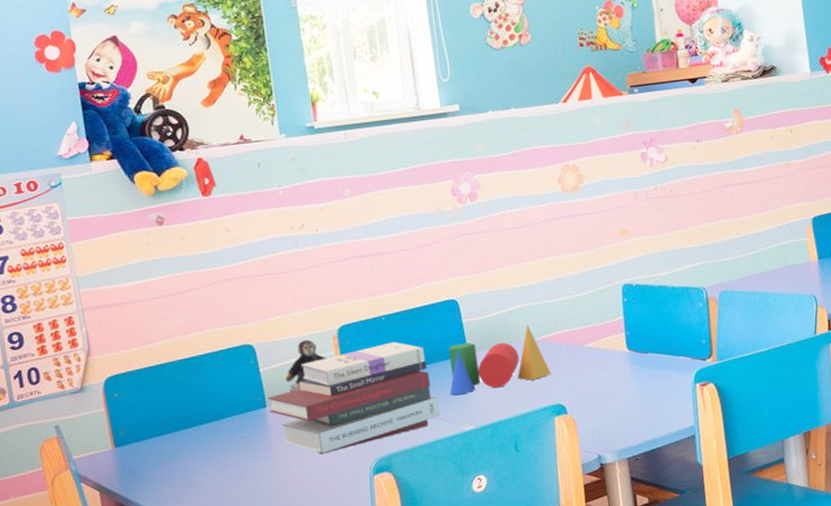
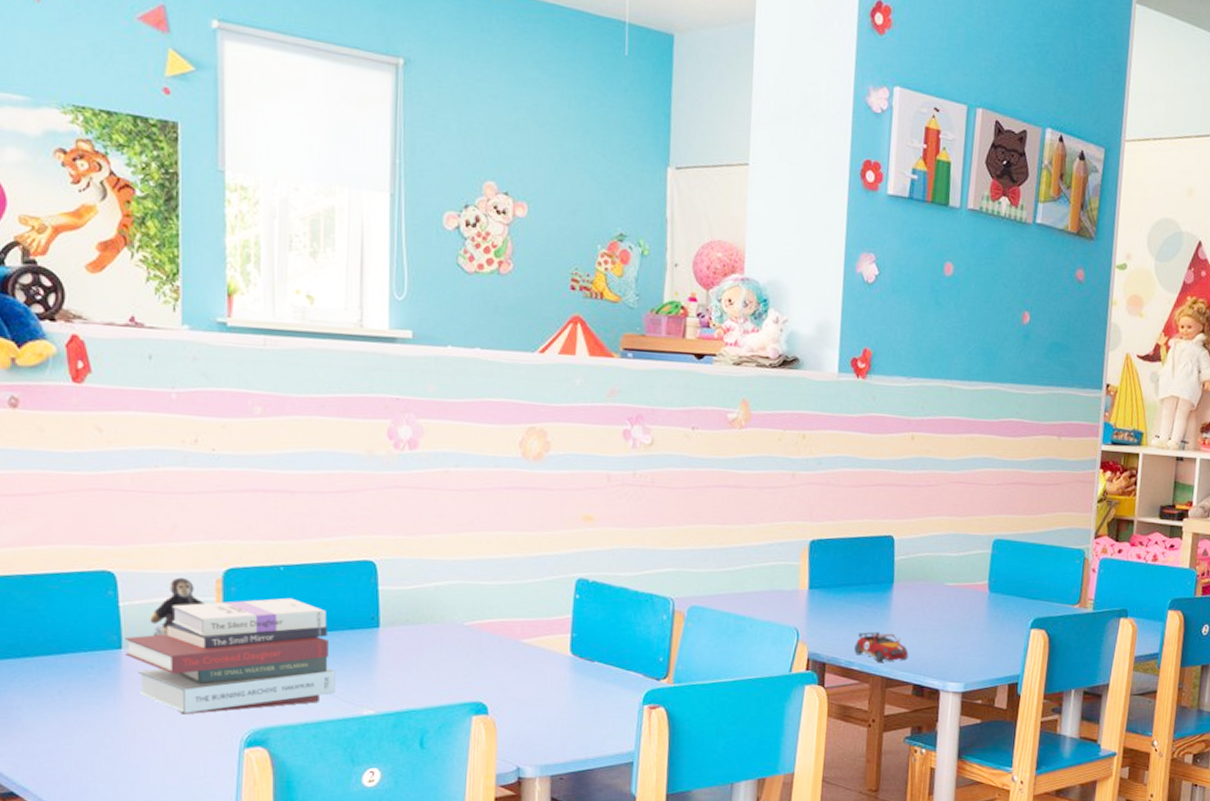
toy blocks: present [449,324,551,395] -> none [351,605,476,672]

